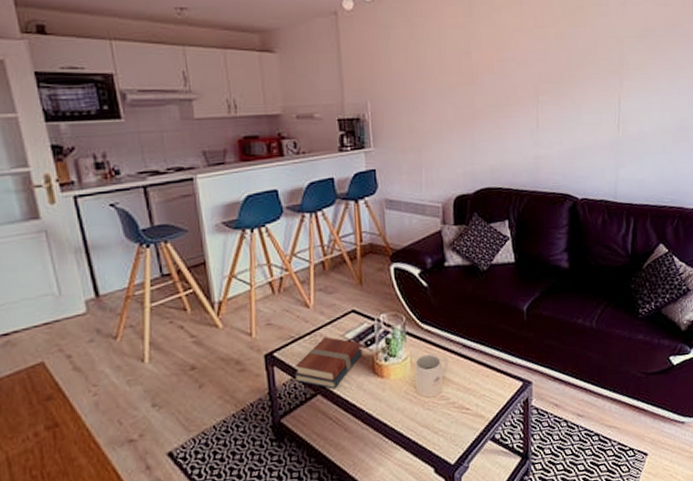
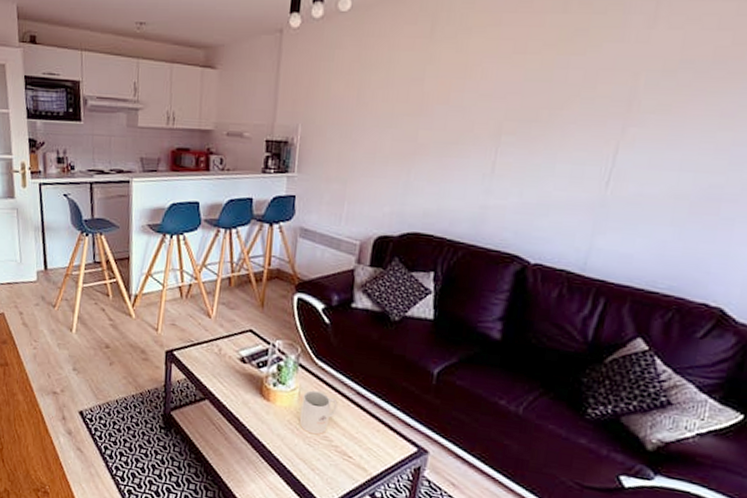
books: present [294,336,362,389] -> none [188,348,253,399]

